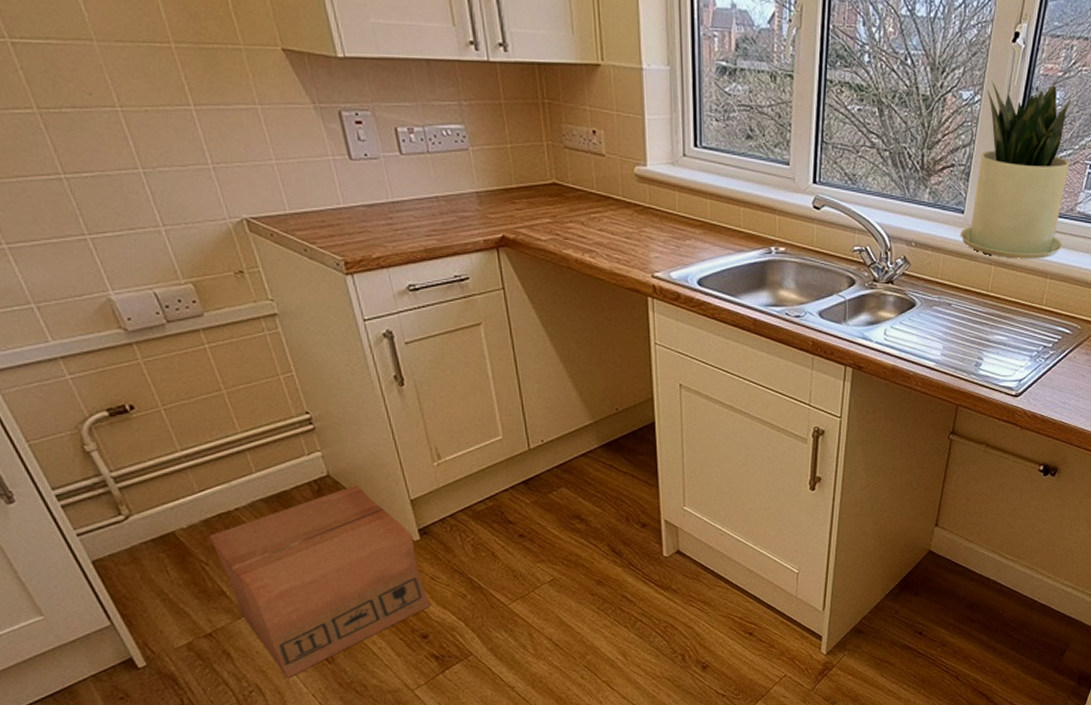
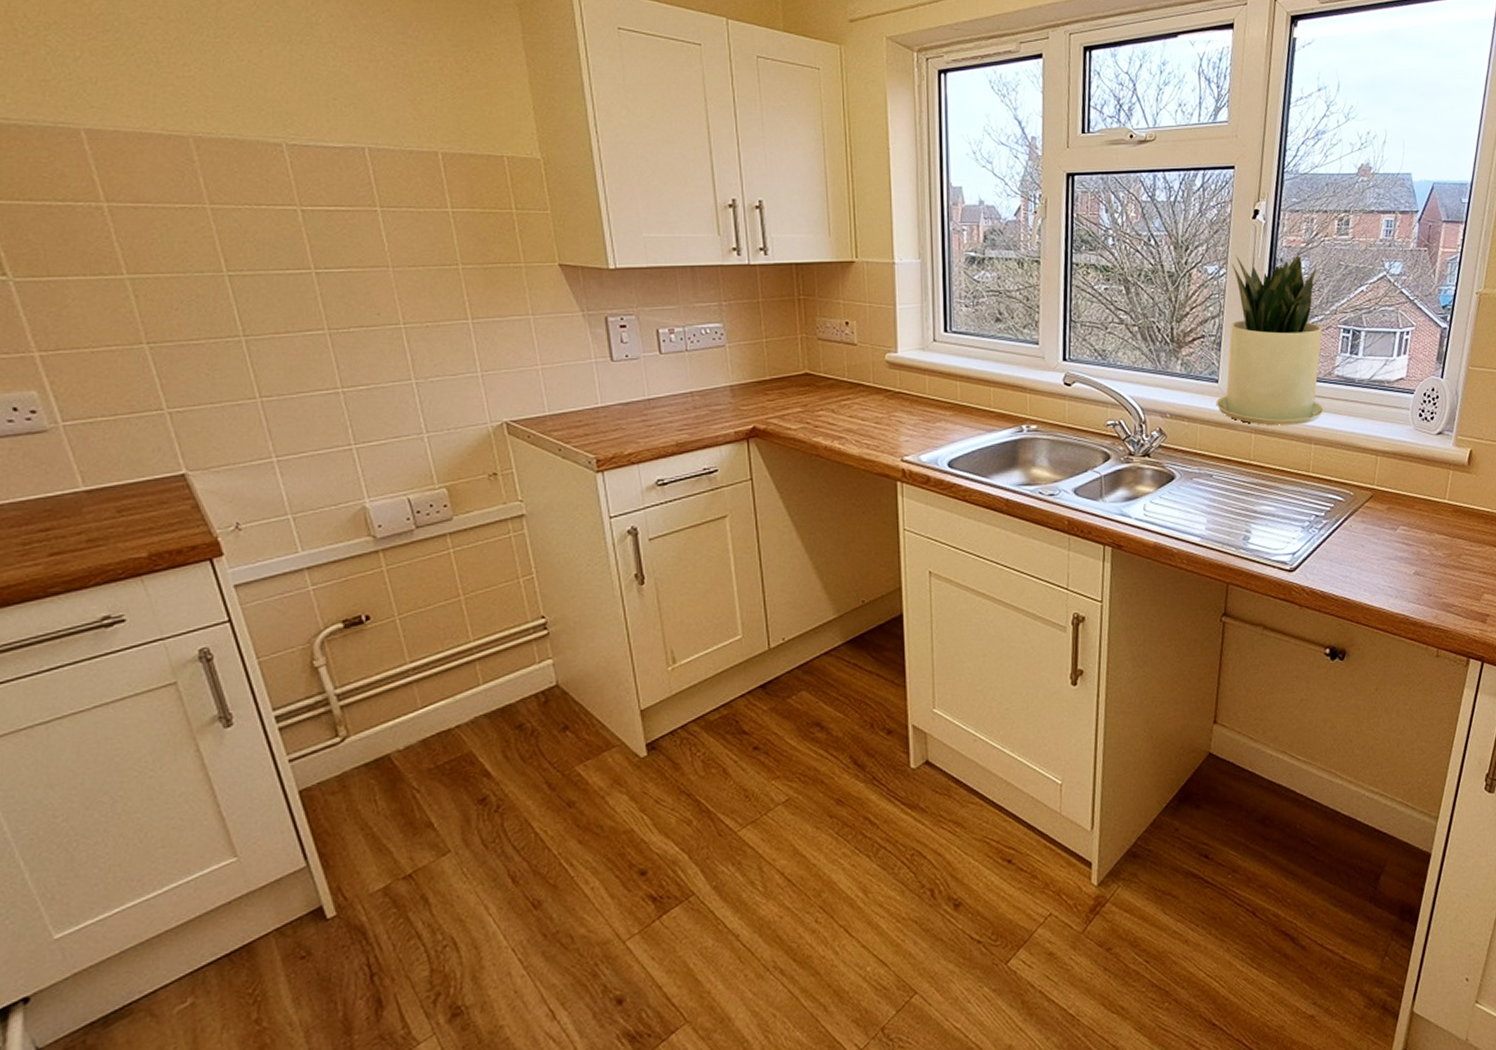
cardboard box: present [208,485,430,678] -> none [424,695,652,929]

